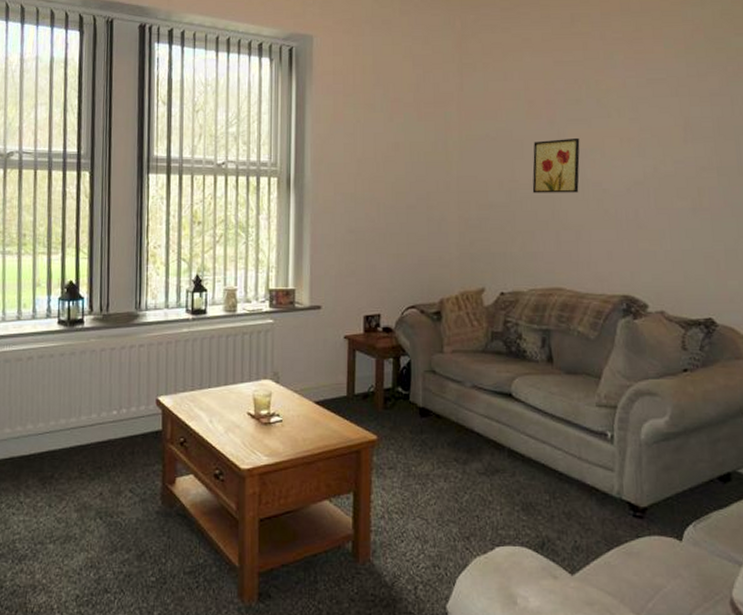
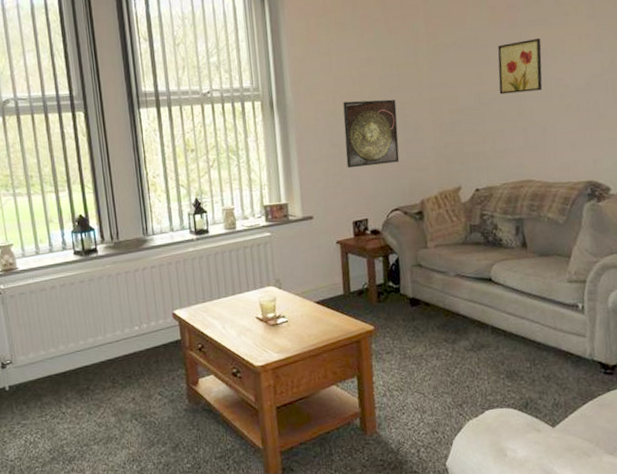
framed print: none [363,186,421,258] -> present [343,99,400,169]

